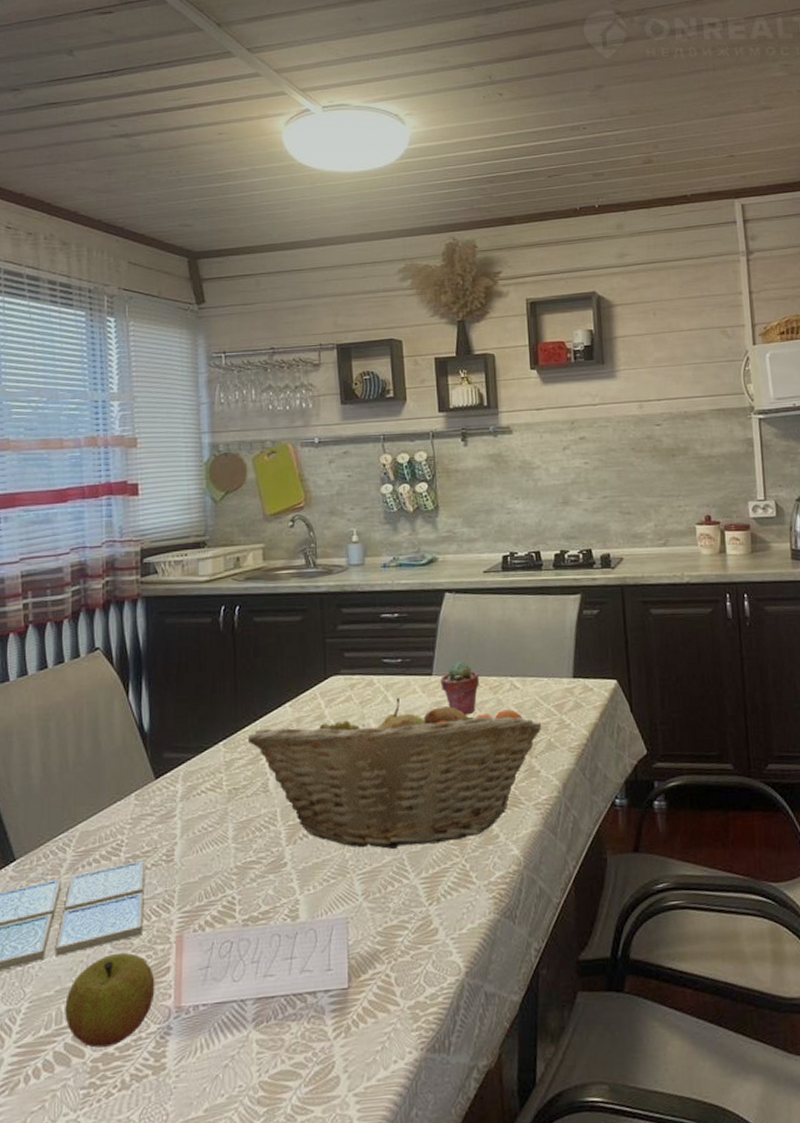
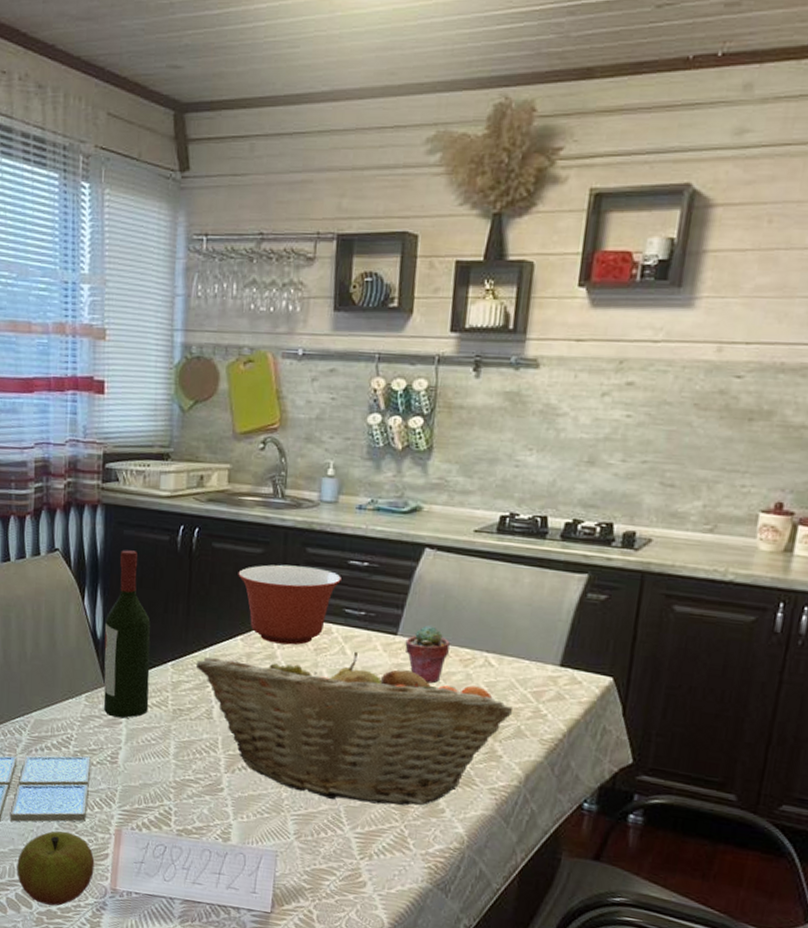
wine bottle: none [152,637,203,811] -> present [103,550,151,719]
mixing bowl: none [280,626,376,704] -> present [238,564,341,645]

